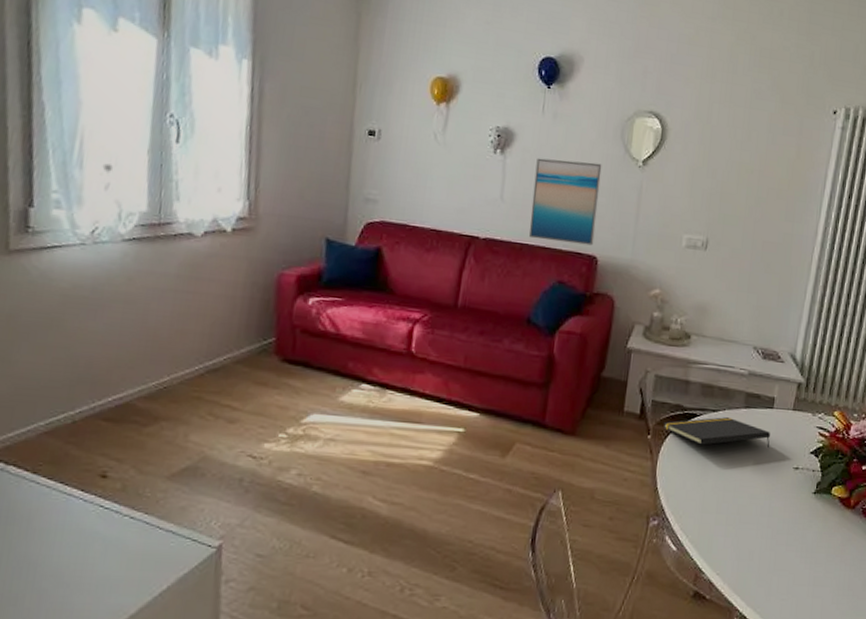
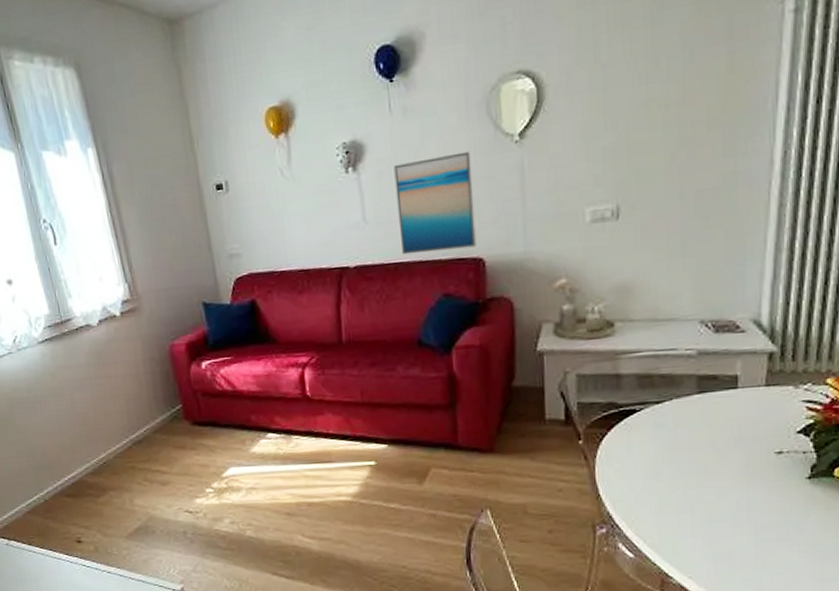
notepad: present [663,417,770,447] -> none [595,407,737,443]

